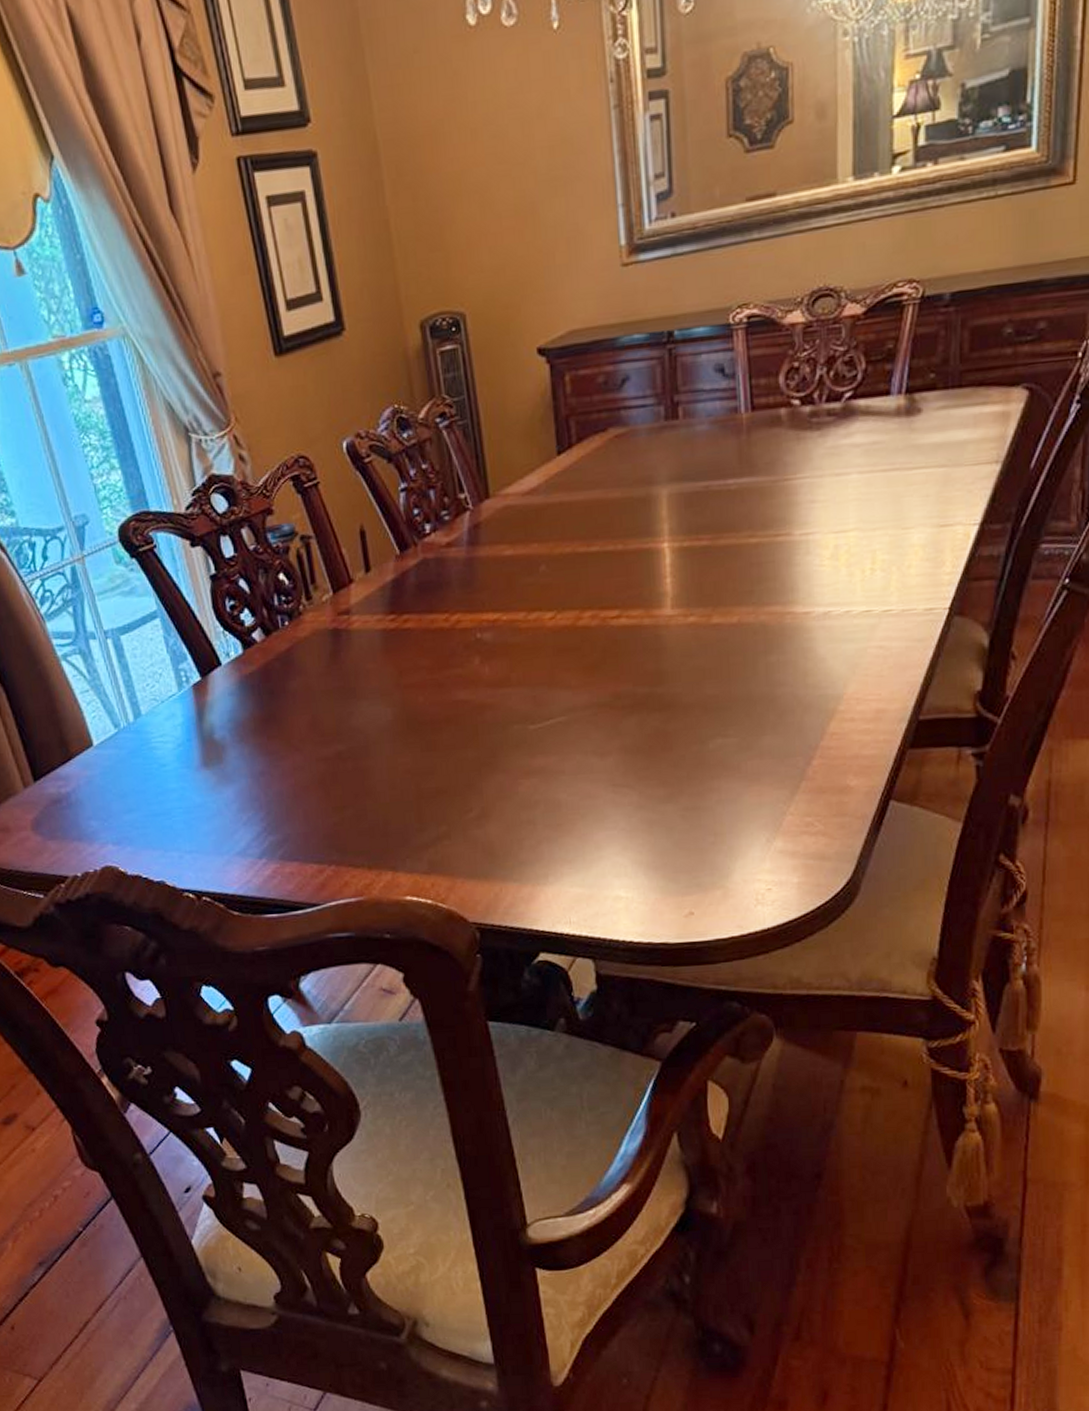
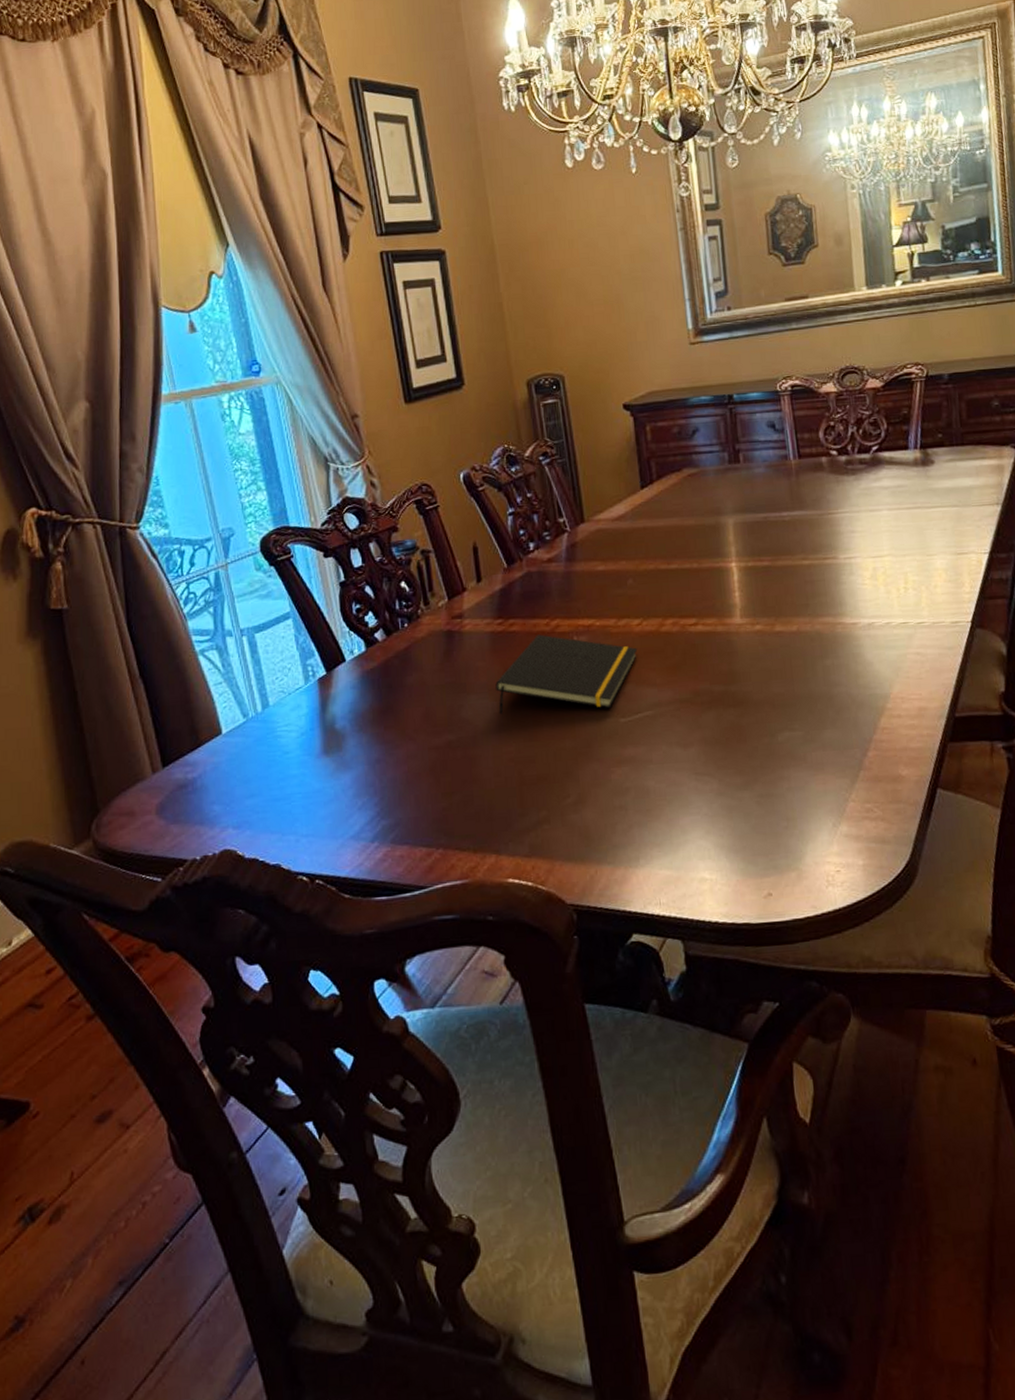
notepad: none [388,631,551,722] -> present [495,634,638,715]

